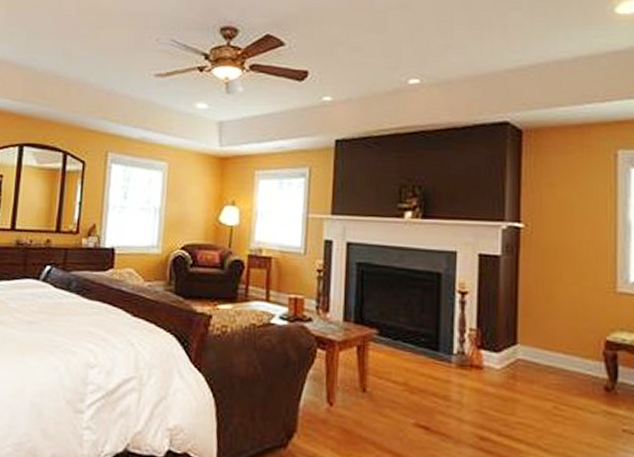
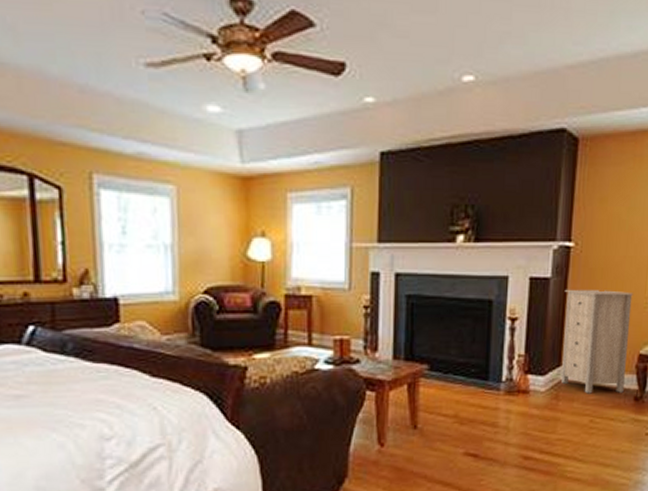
storage cabinet: none [516,267,594,381] -> present [561,289,634,394]

